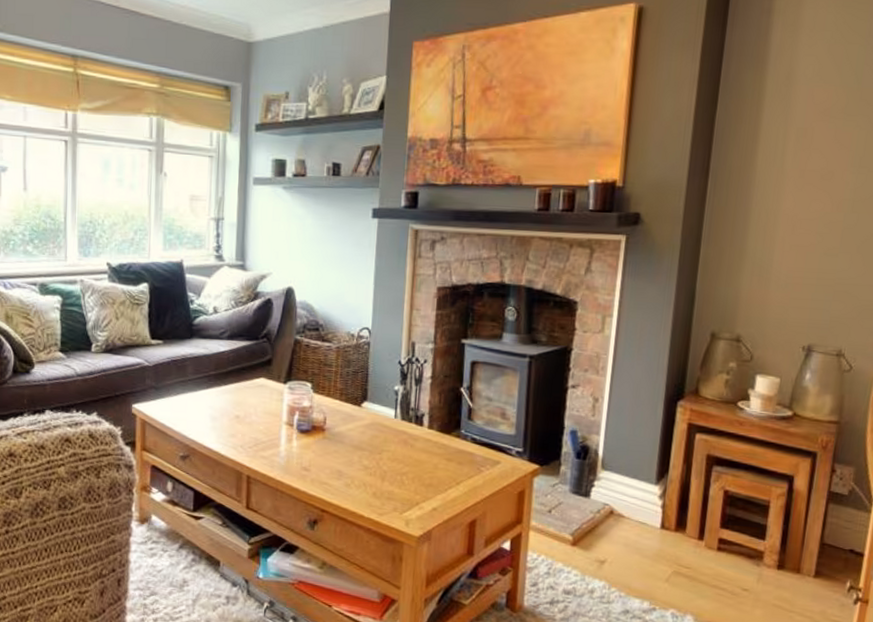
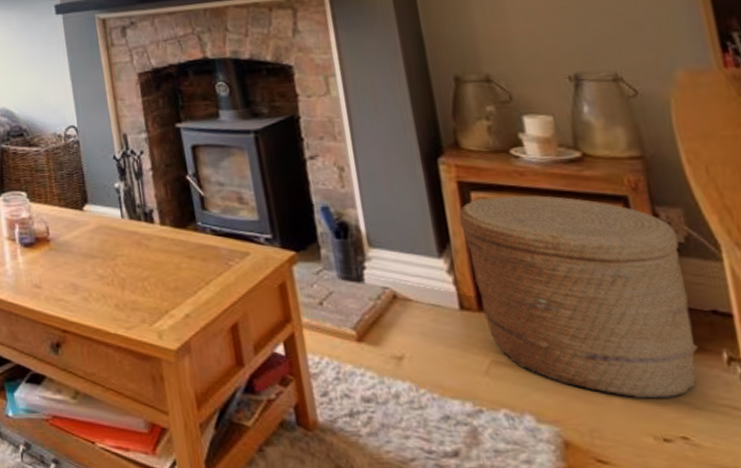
woven basket: none [678,440,844,612] -> present [458,195,698,399]

